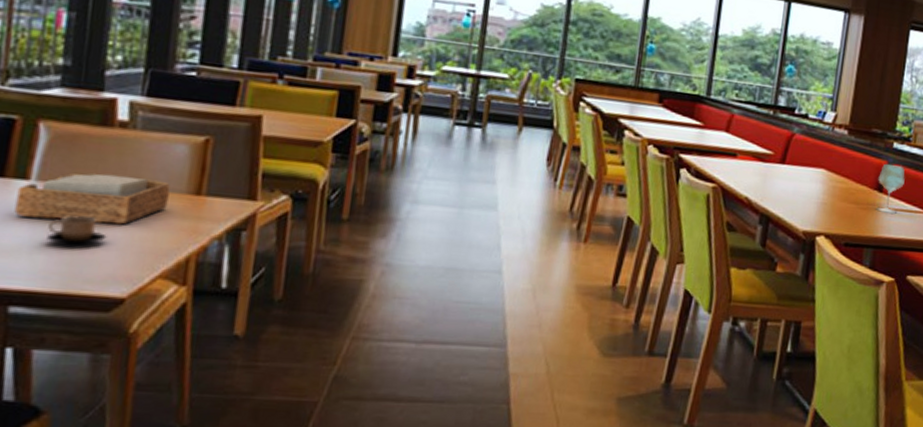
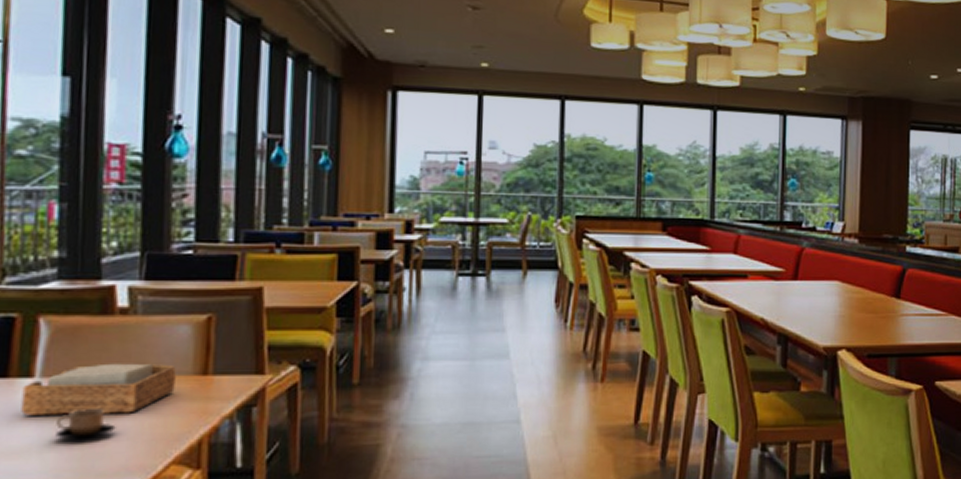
wine glass: present [876,163,906,215] -> none [894,268,922,320]

